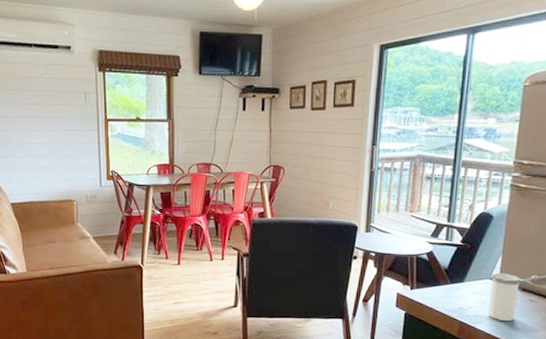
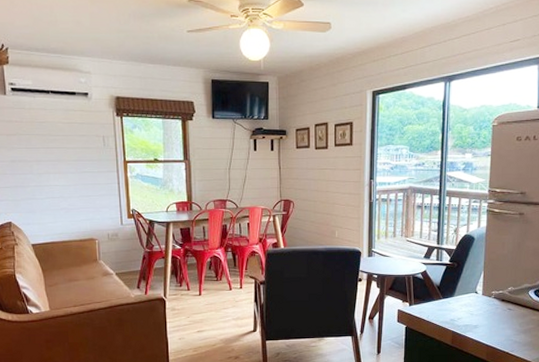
salt shaker: present [488,272,522,321] -> none [475,286,501,328]

